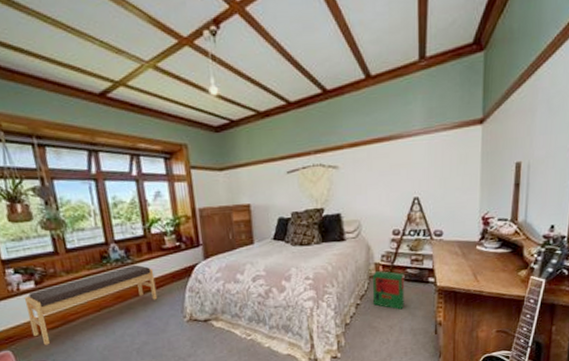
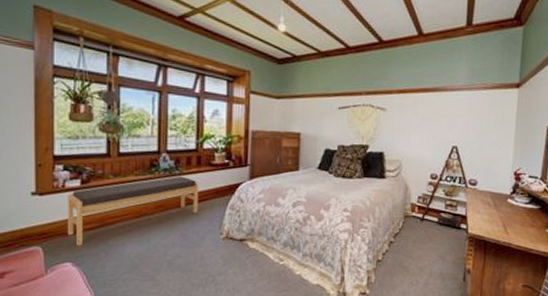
cardboard box: present [372,270,405,310] -> none [405,210,439,253]

